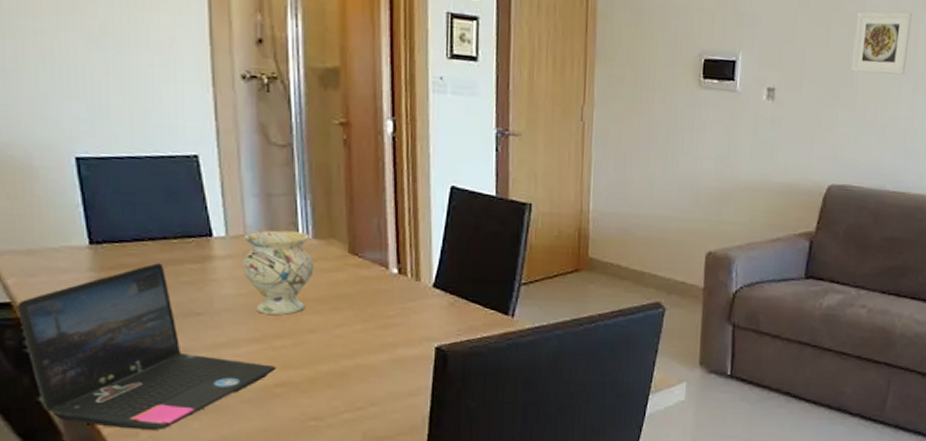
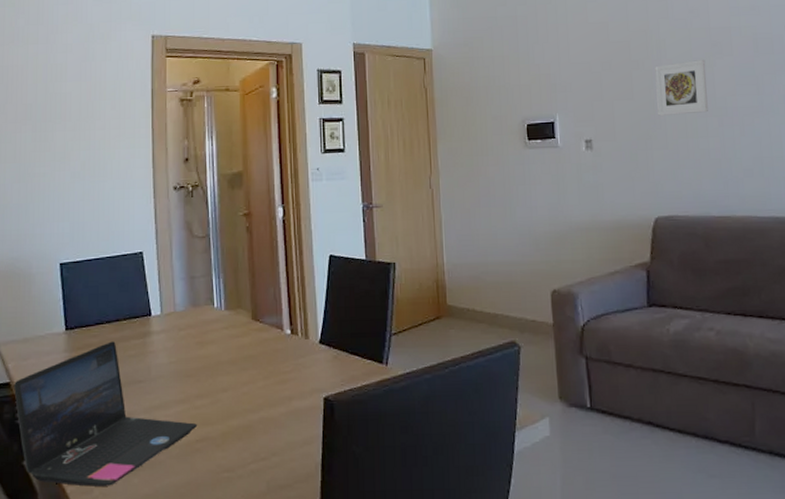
vase: present [243,230,314,315] -> none [173,305,226,378]

